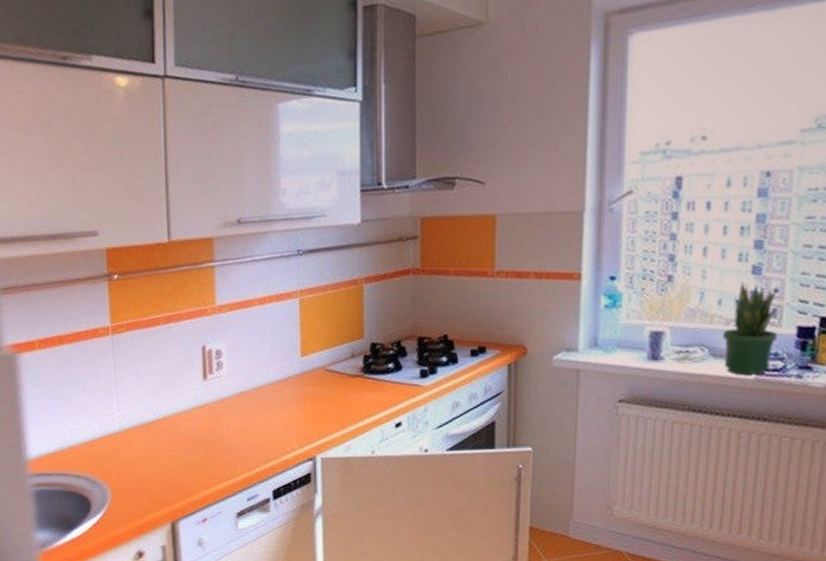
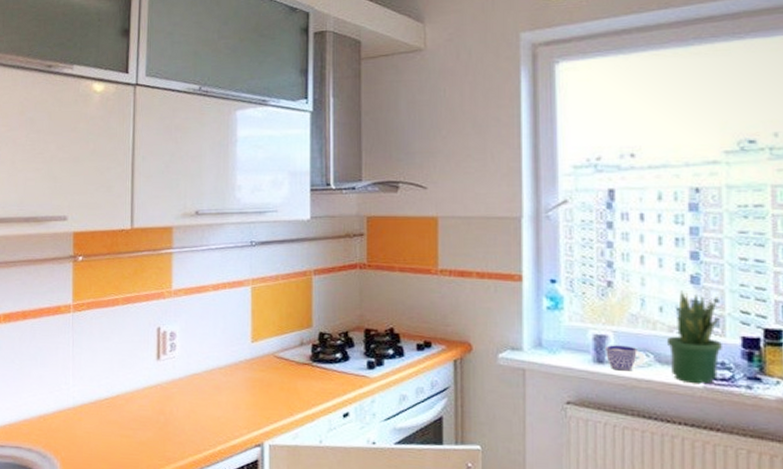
cup: none [661,341,700,367] -> present [606,345,645,371]

